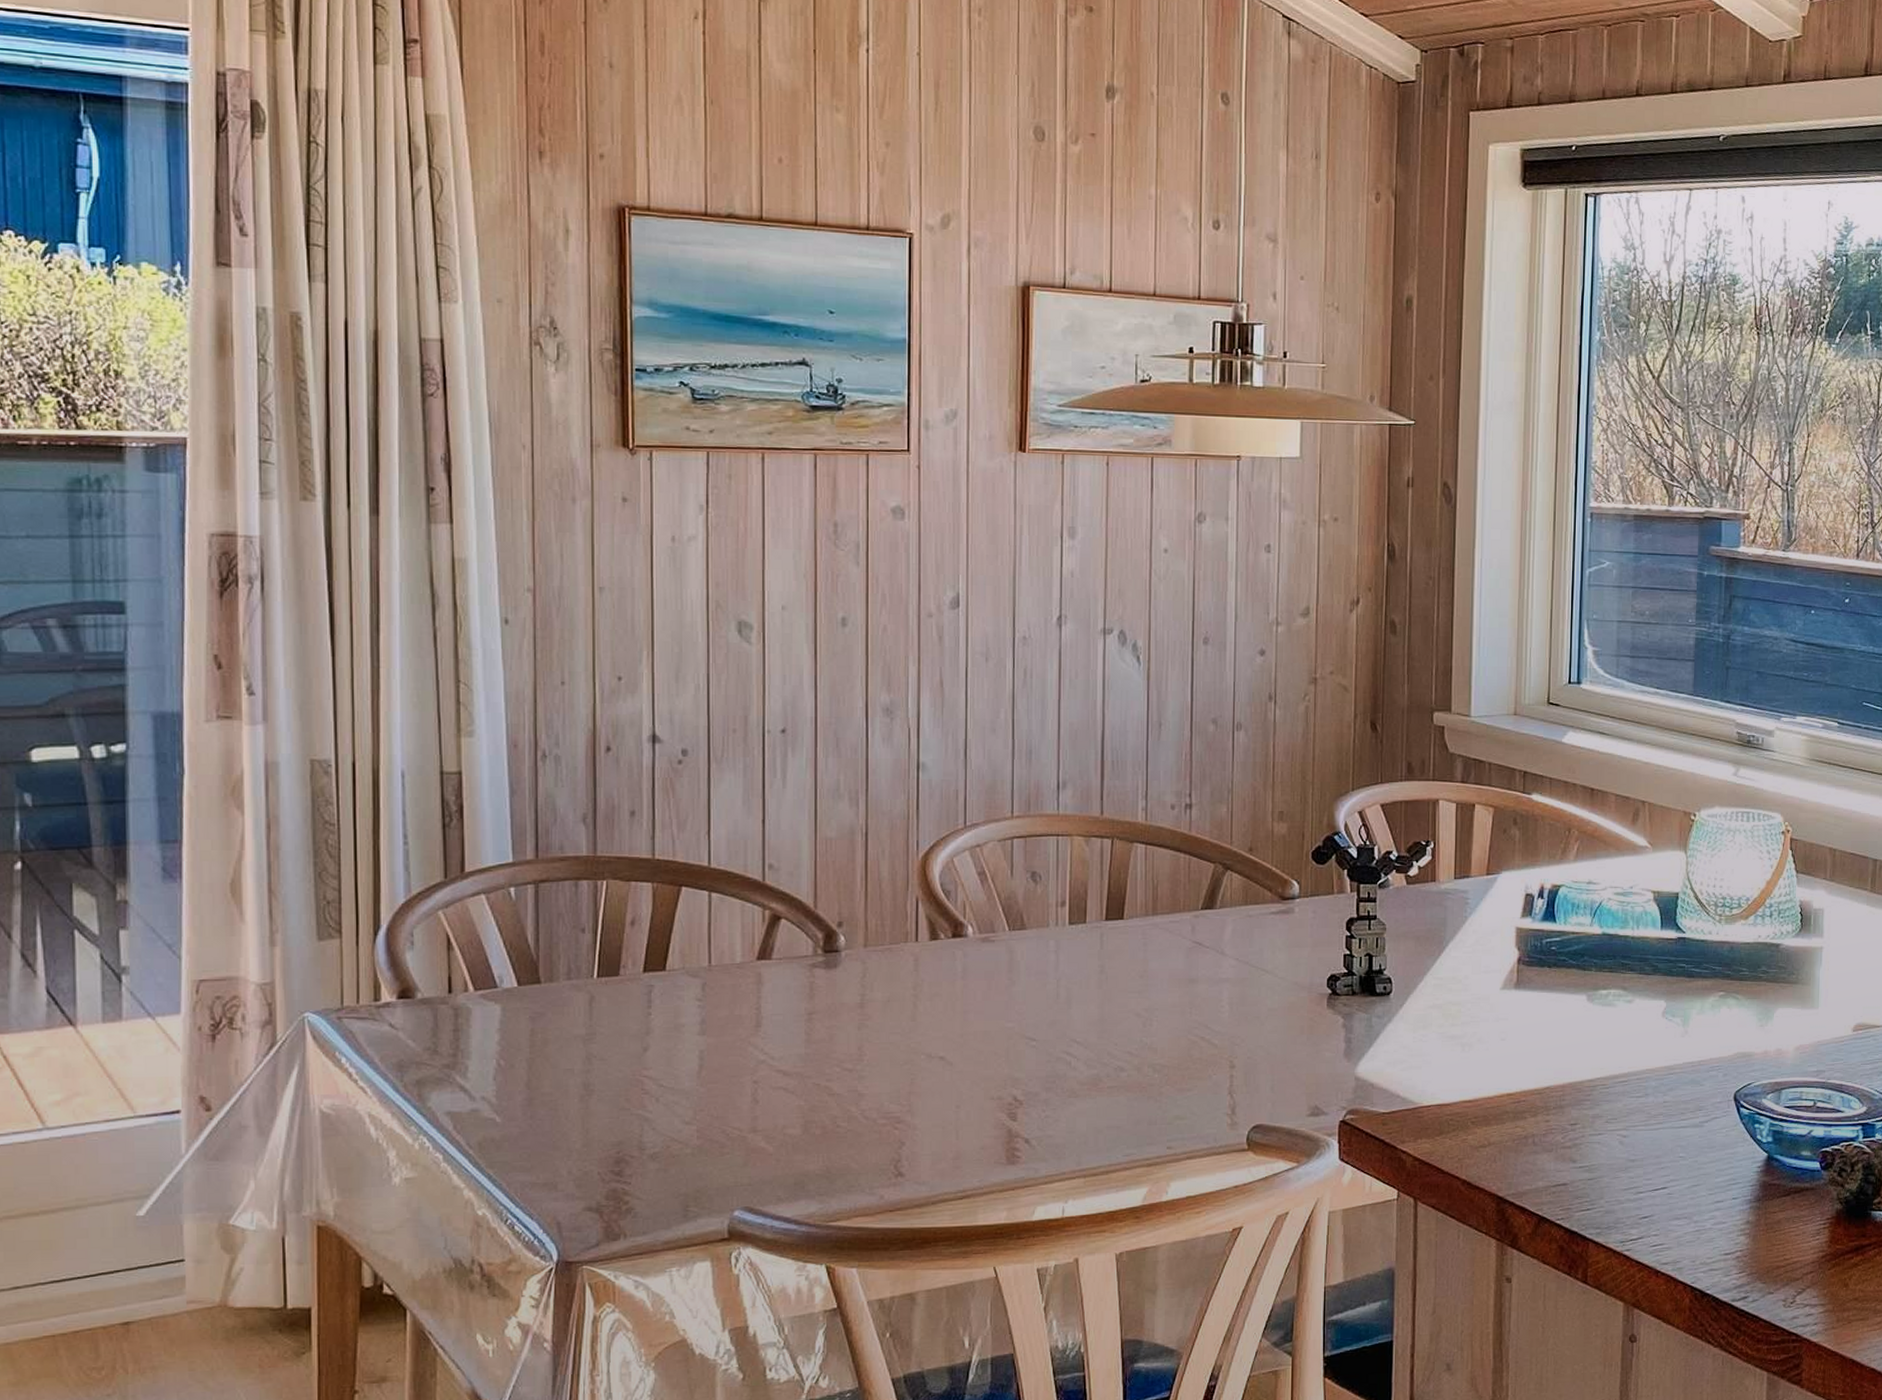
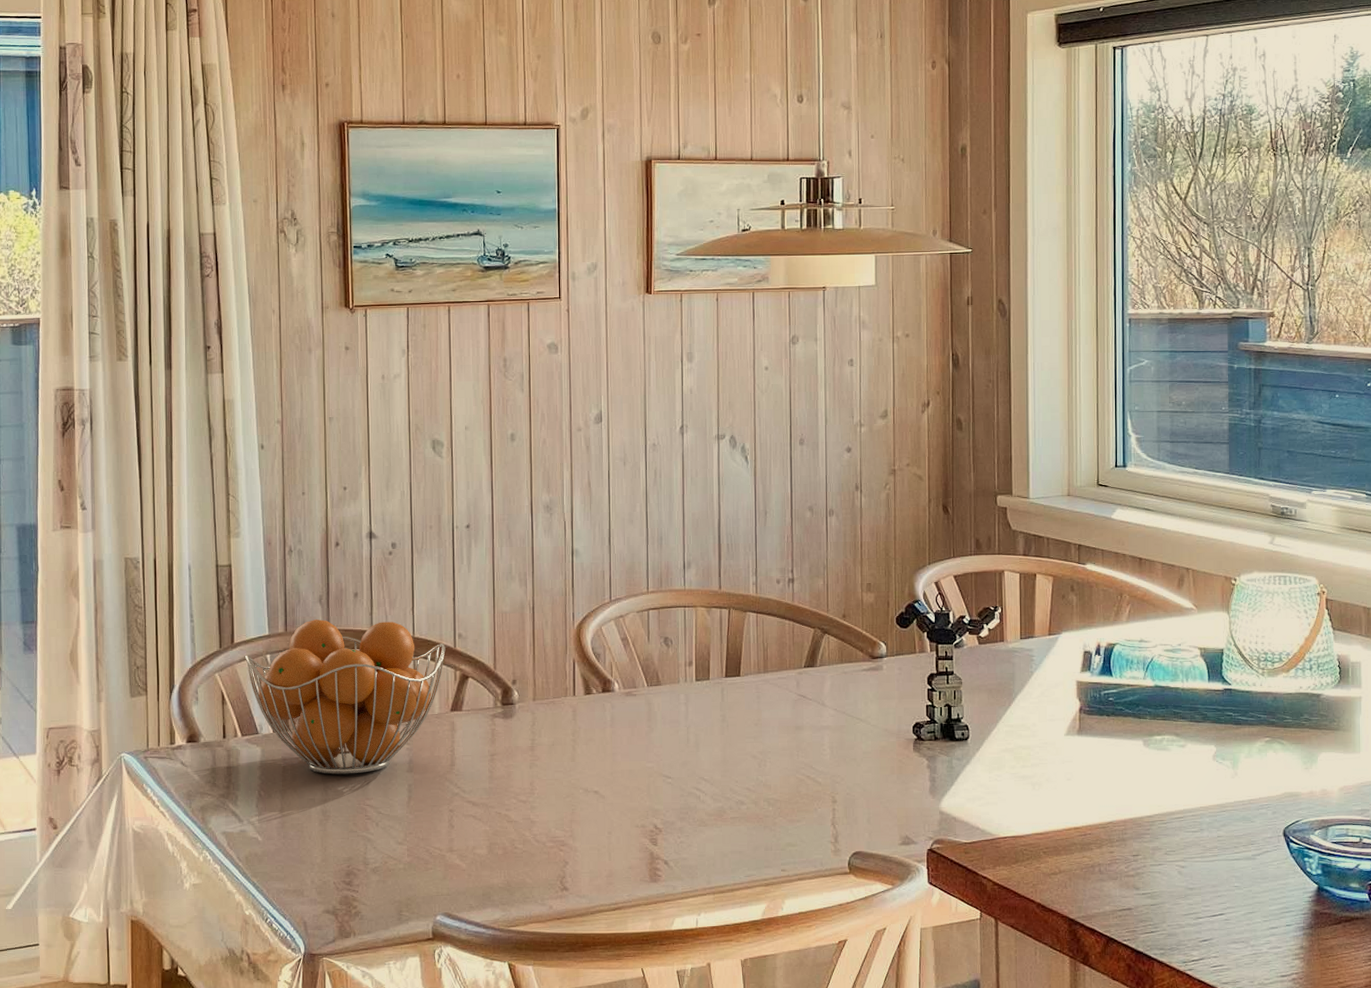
fruit basket: none [480,842,751,1038] -> present [245,619,446,774]

